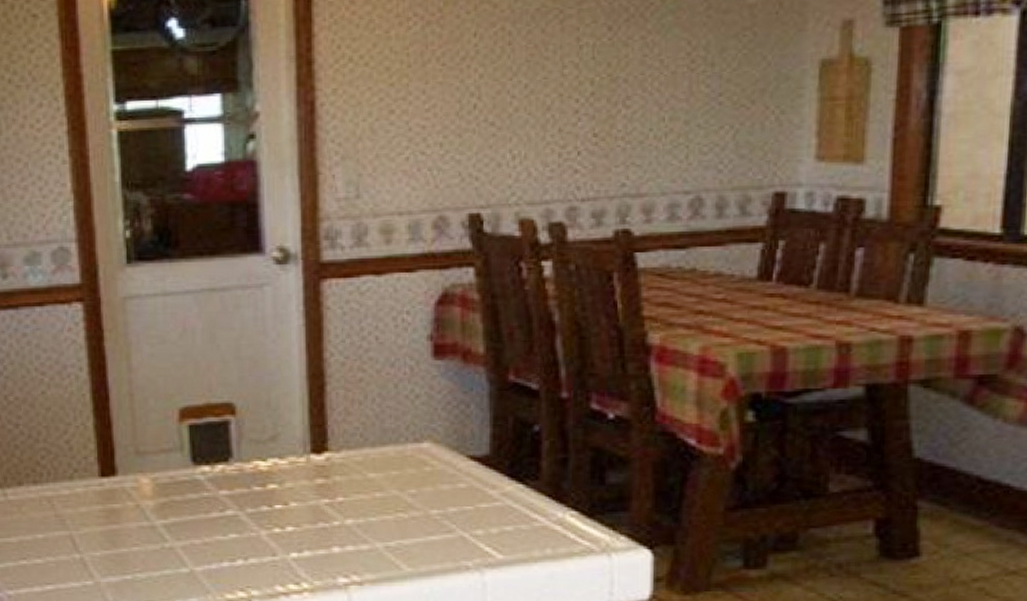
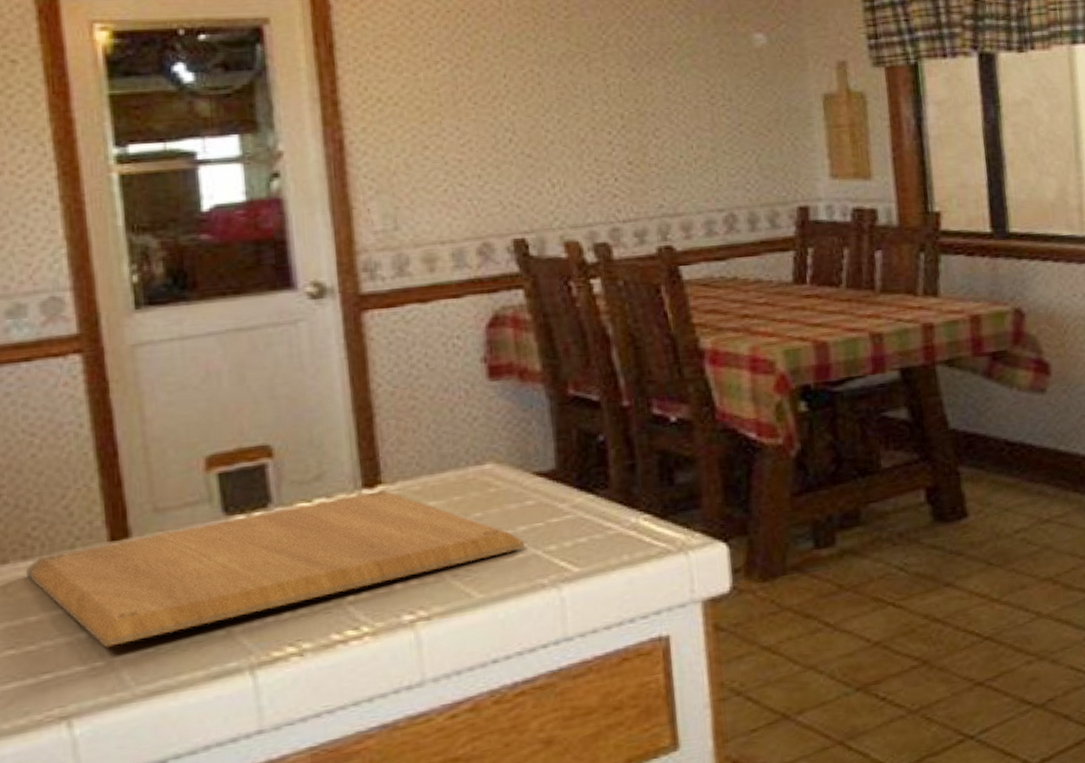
chopping board: none [36,458,453,569] -> present [26,490,525,648]

